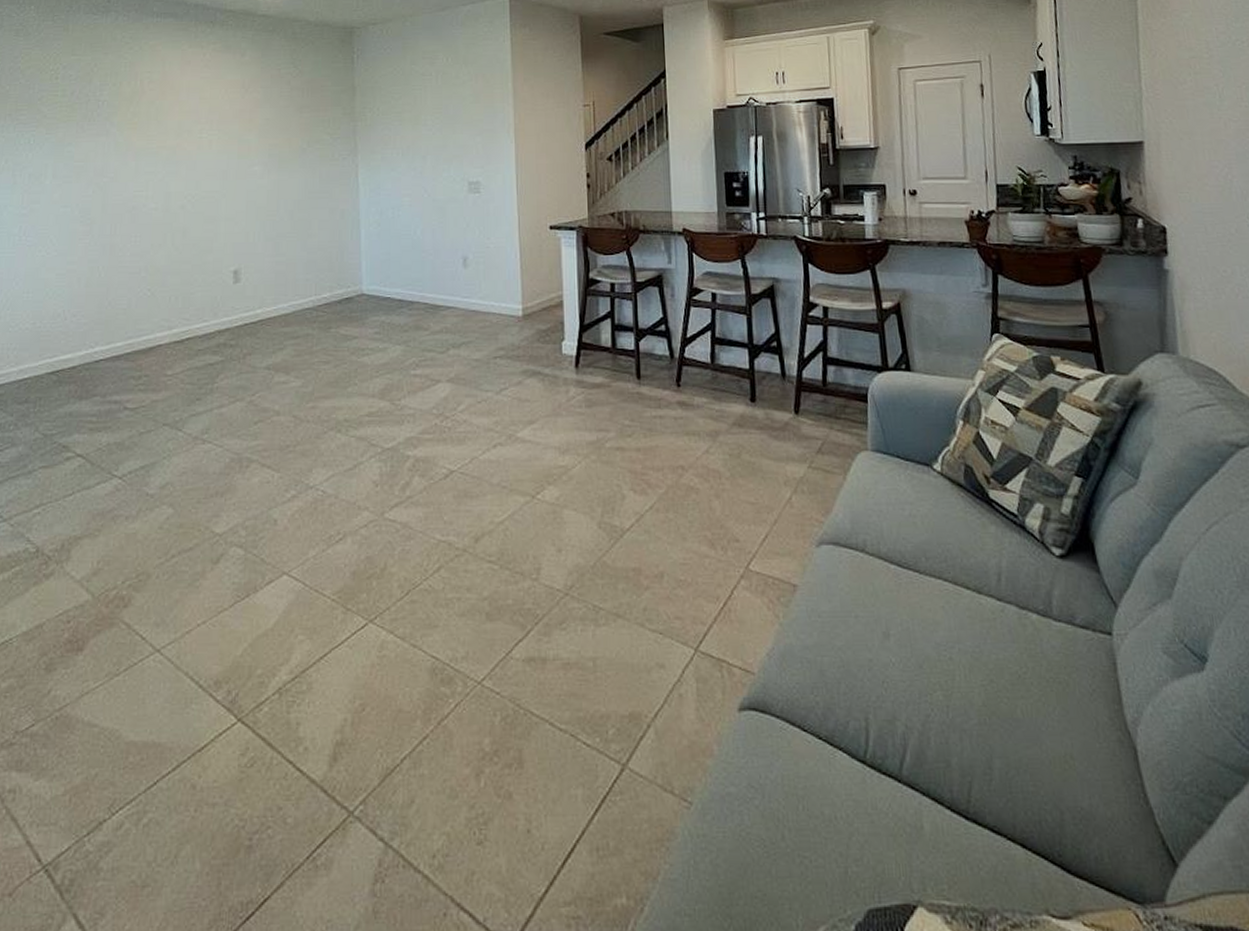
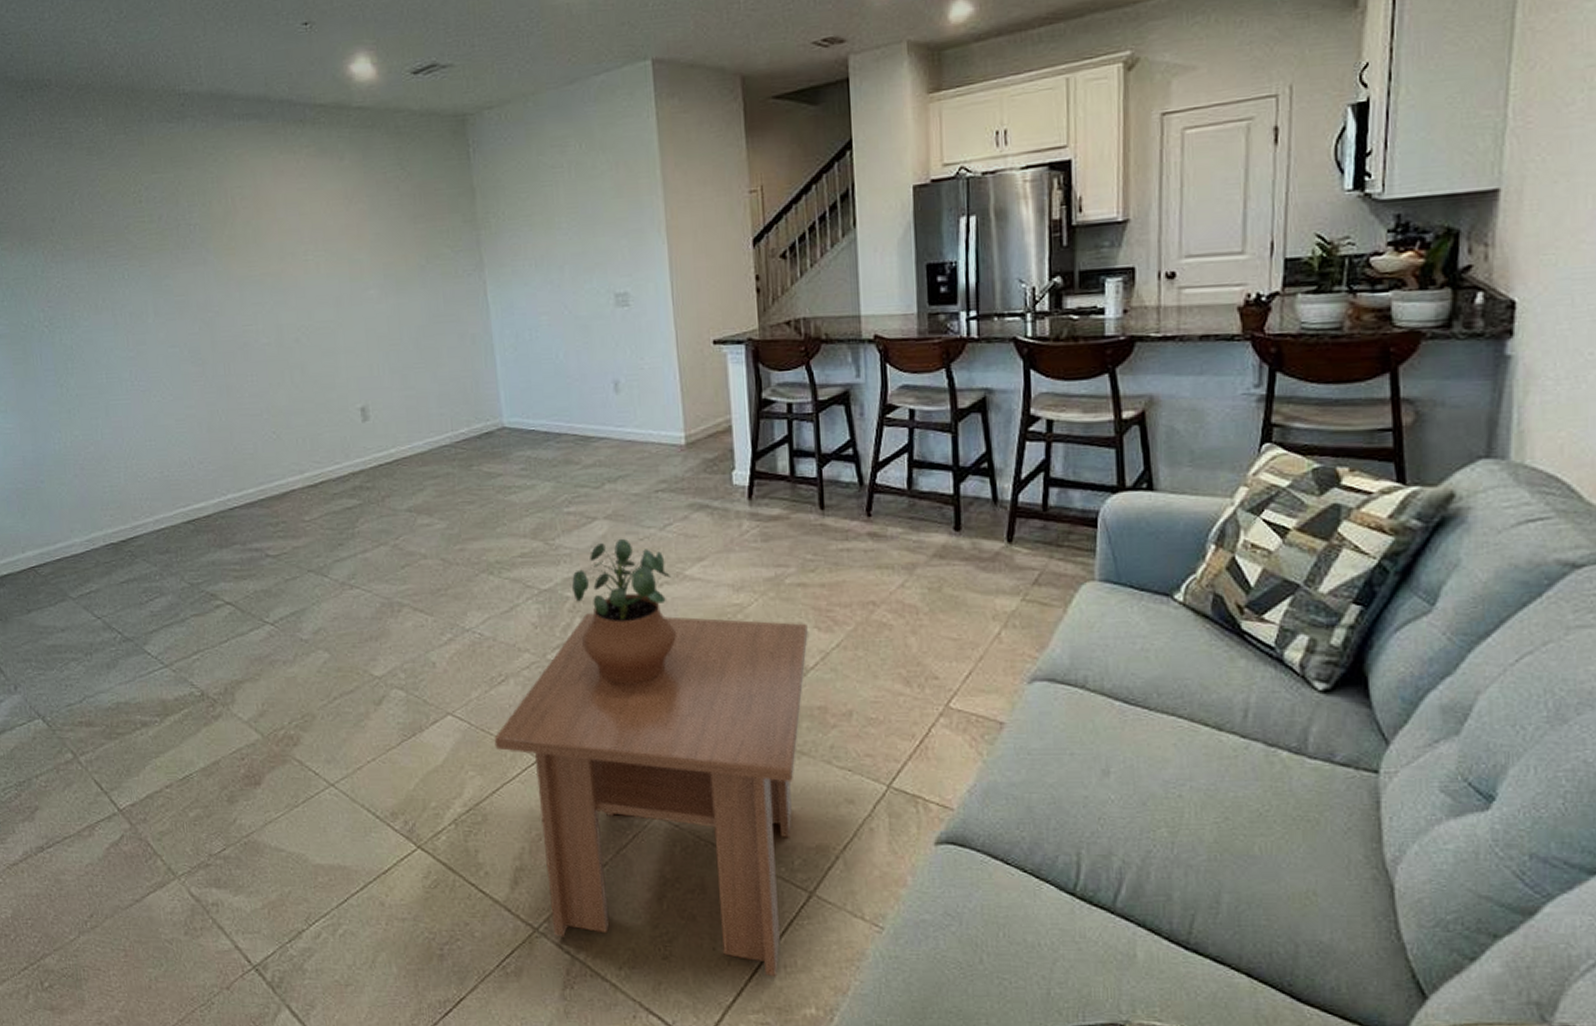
coffee table: none [327,472,625,862] -> present [494,613,808,977]
potted plant: none [414,400,507,545] -> present [572,538,677,685]

